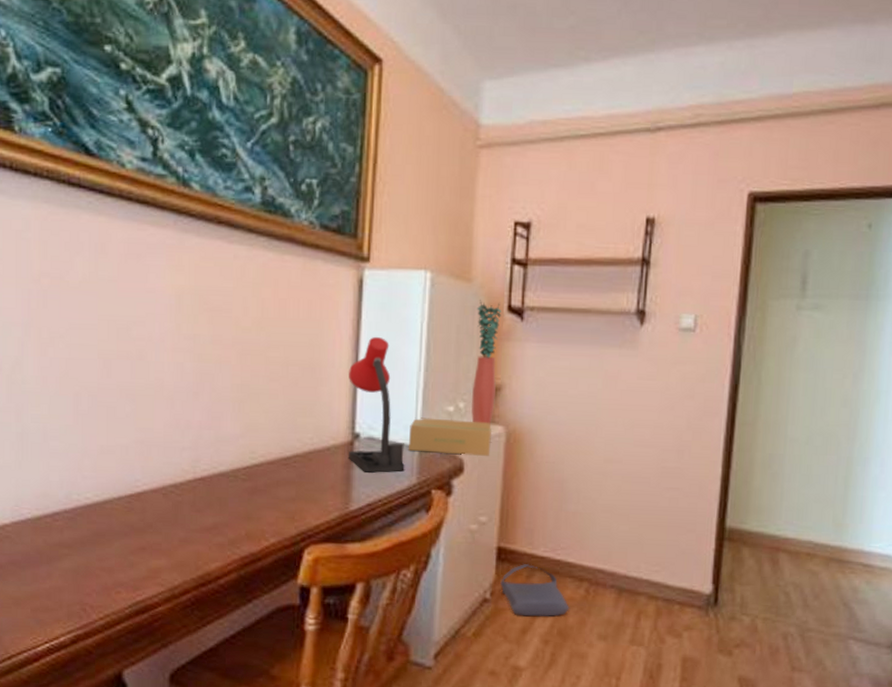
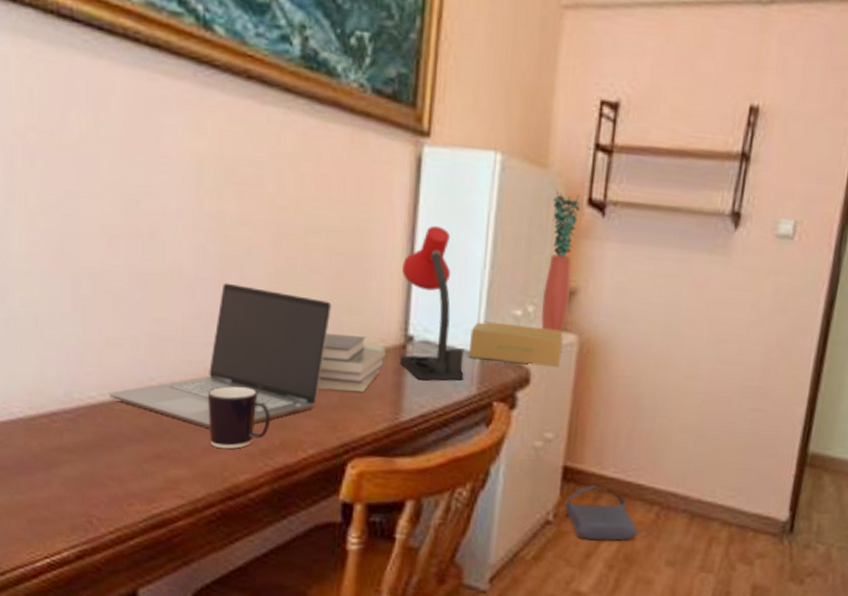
laptop: none [101,394,289,522] -> present [108,282,332,429]
mug: none [184,483,238,541] -> present [207,385,271,450]
books: none [278,433,337,486] -> present [318,332,387,393]

